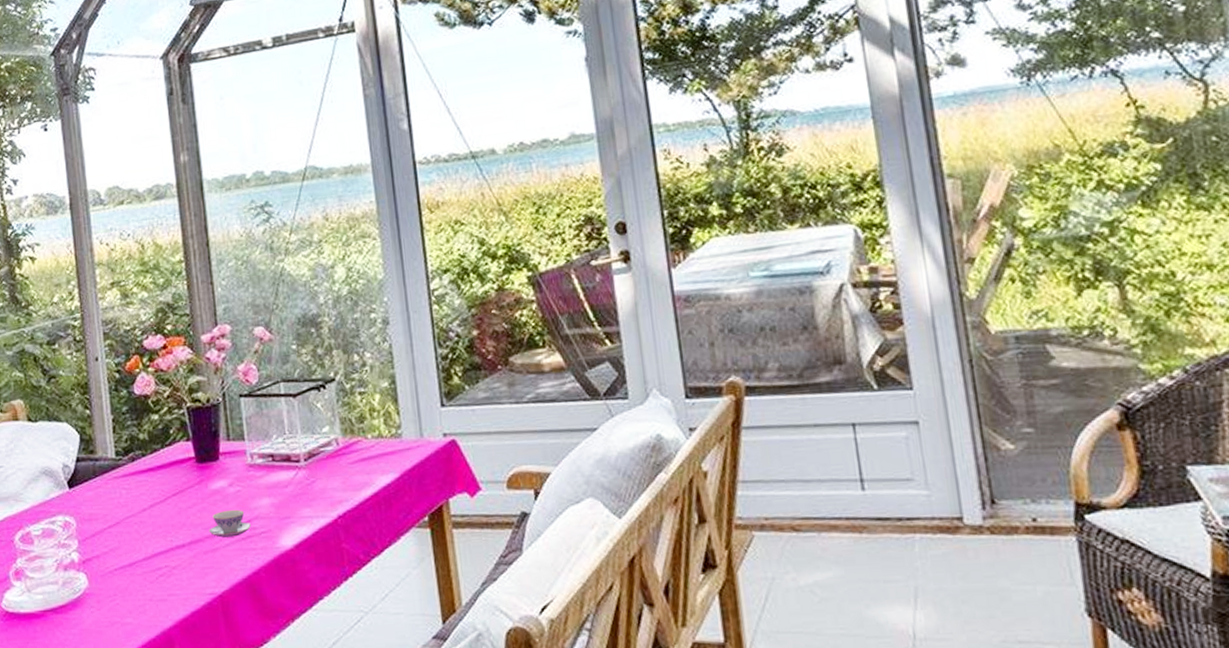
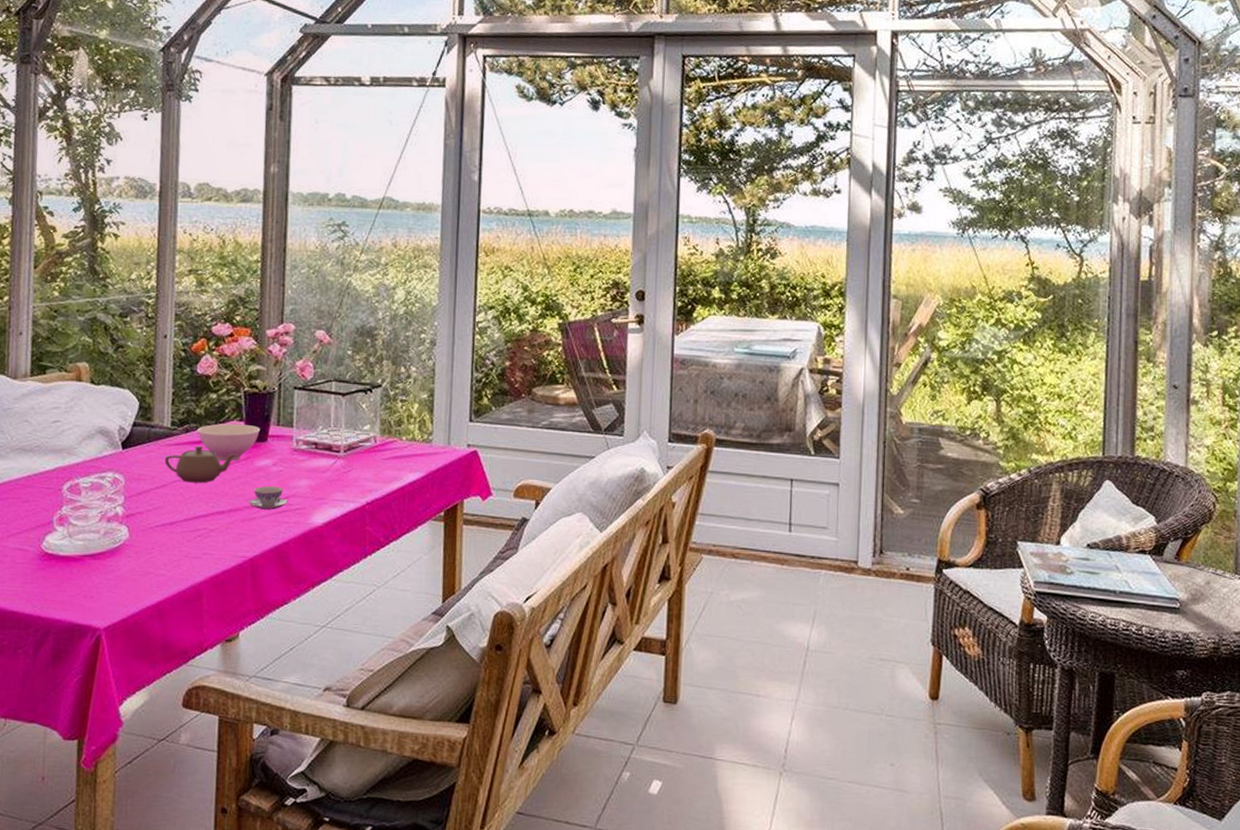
teapot: none [113,474,190,517] -> present [164,445,238,483]
bowl: none [143,443,211,488] -> present [197,423,261,461]

